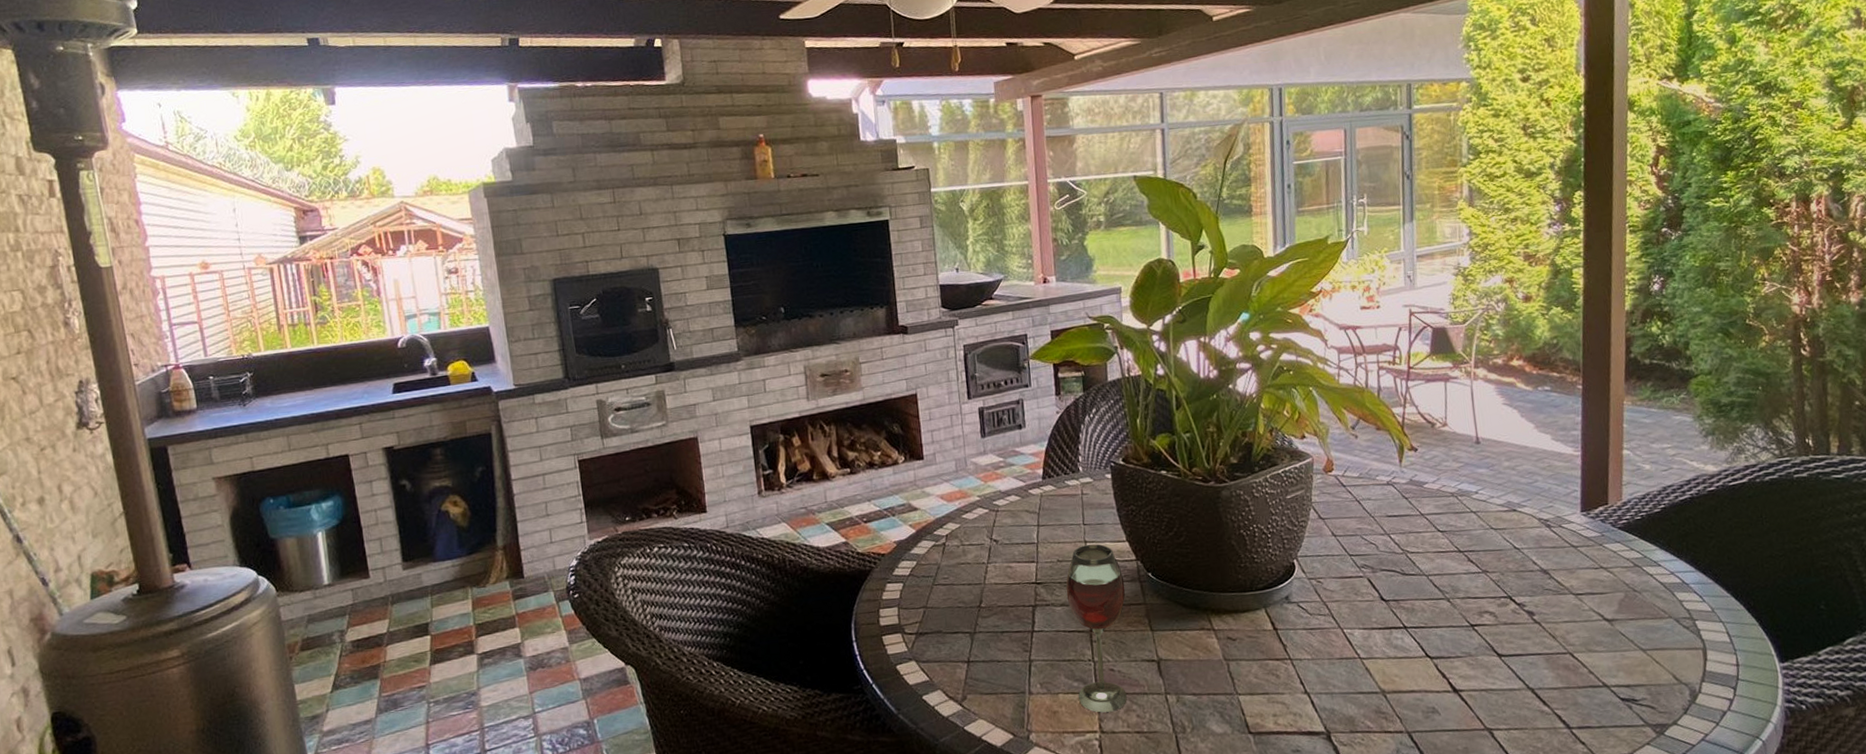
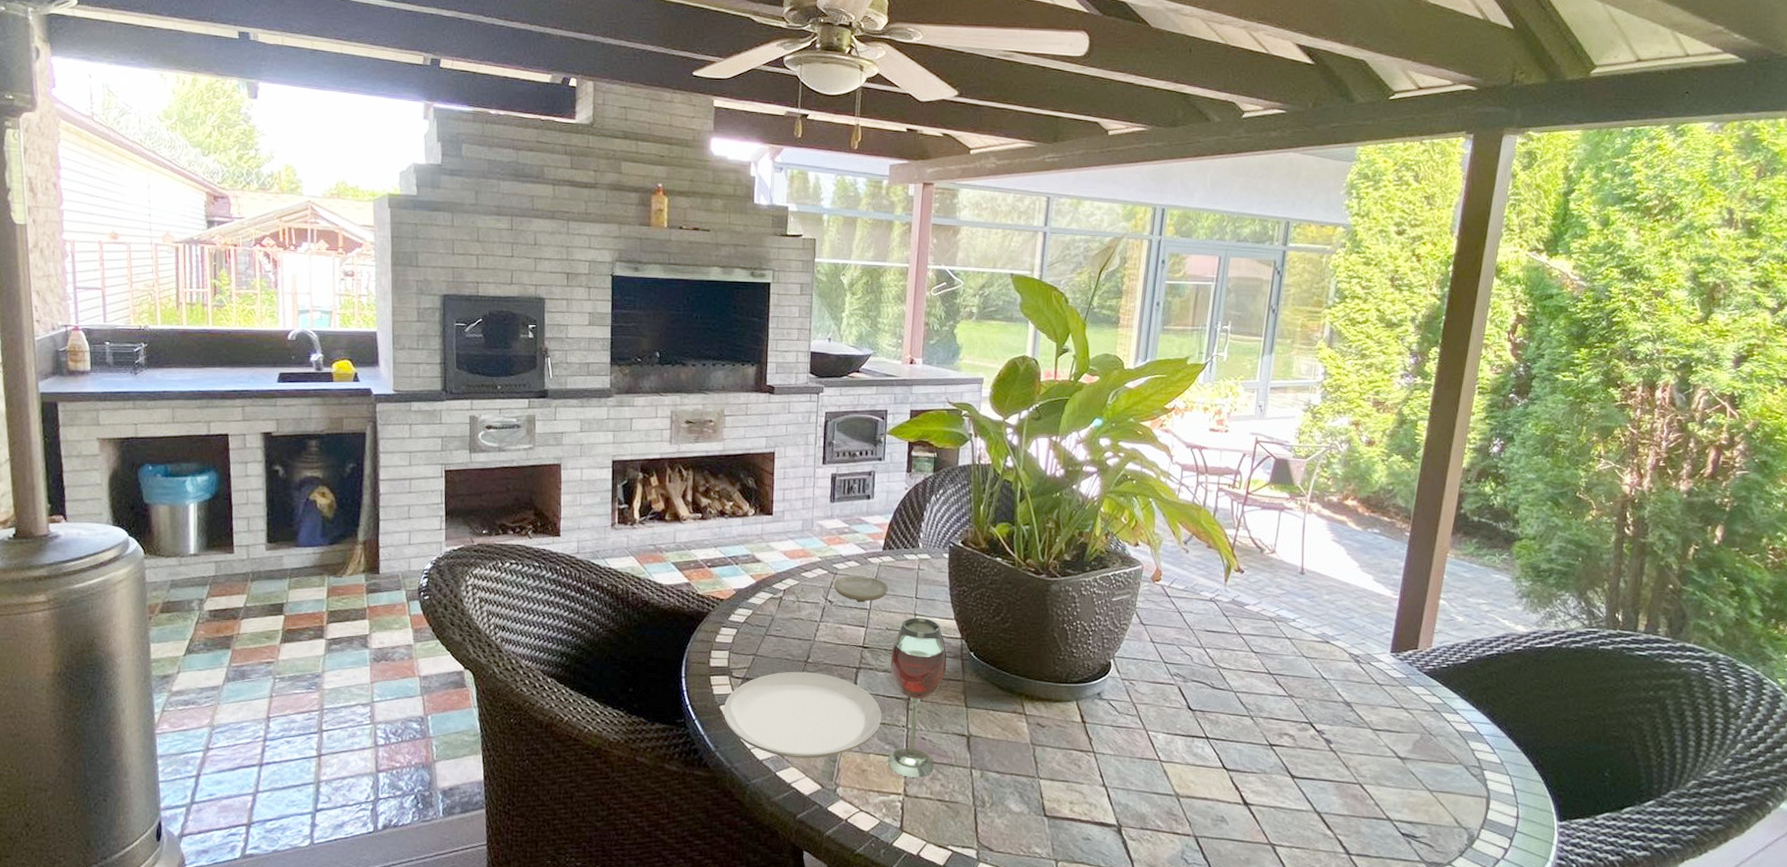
plate: none [900,617,1066,710] -> present [723,671,882,759]
dish: none [996,509,1055,538] -> present [834,576,889,603]

